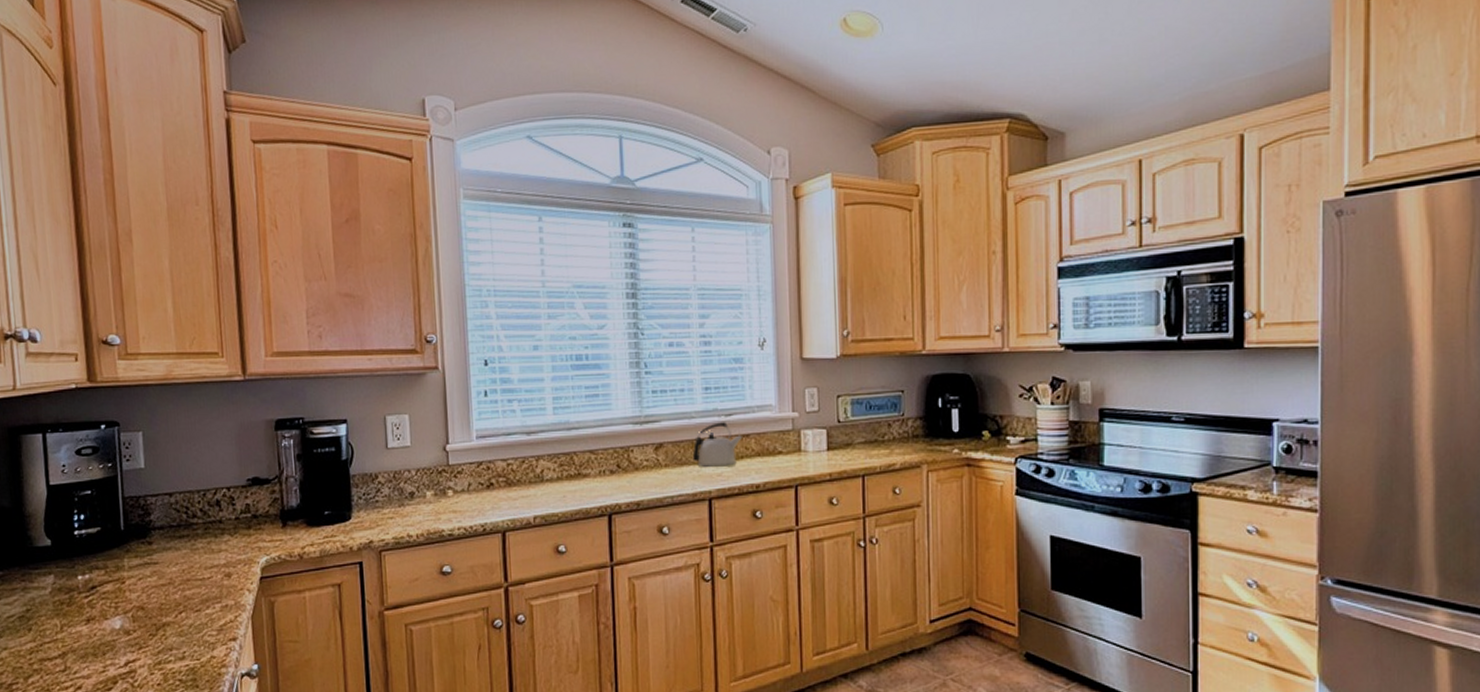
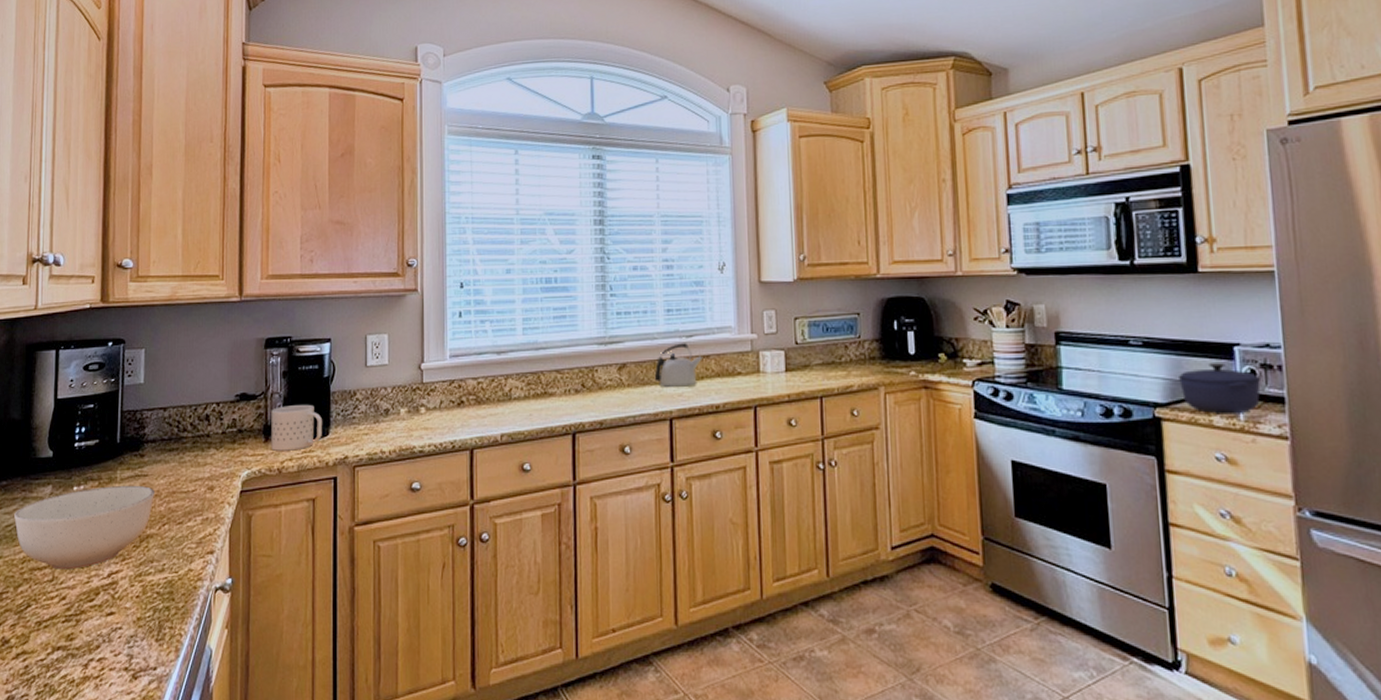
bowl: none [14,573,168,660] -> present [13,485,156,570]
mug: none [287,488,344,536] -> present [271,404,323,451]
cooking pot: none [1218,437,1295,487] -> present [1179,362,1260,413]

